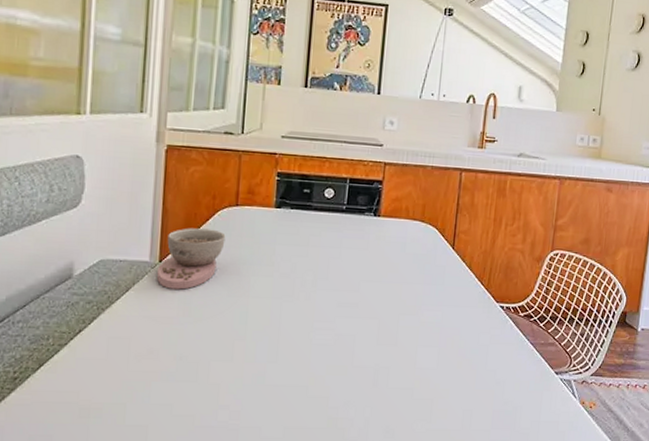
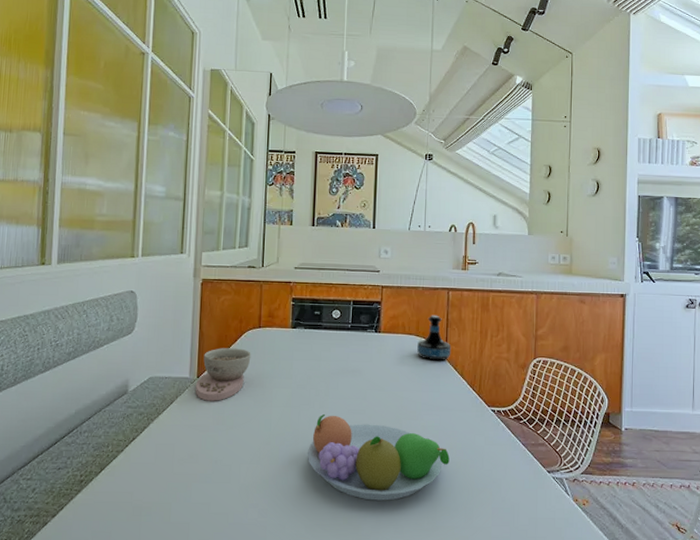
fruit bowl: none [288,306,450,403] -> present [307,413,450,501]
tequila bottle: none [421,198,460,251] -> present [417,315,451,361]

